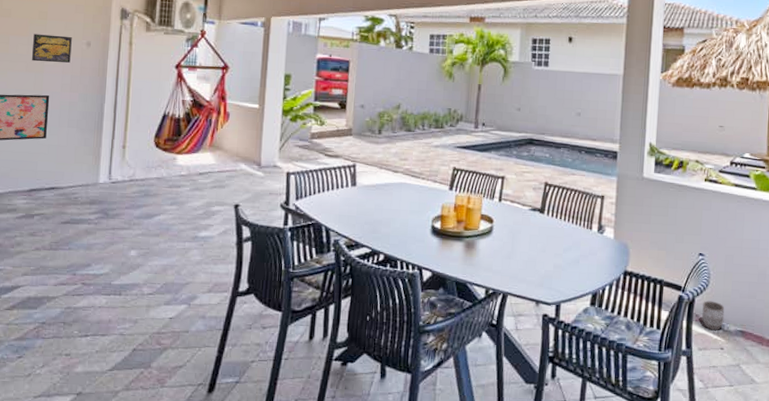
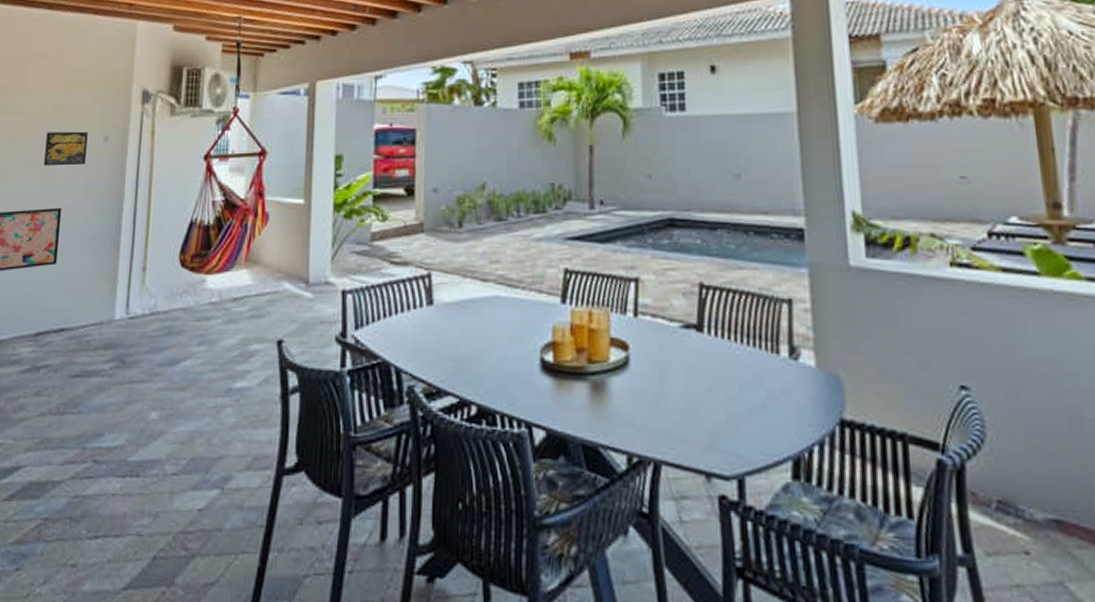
planter: present [702,301,725,331] -> none [980,467,1023,521]

